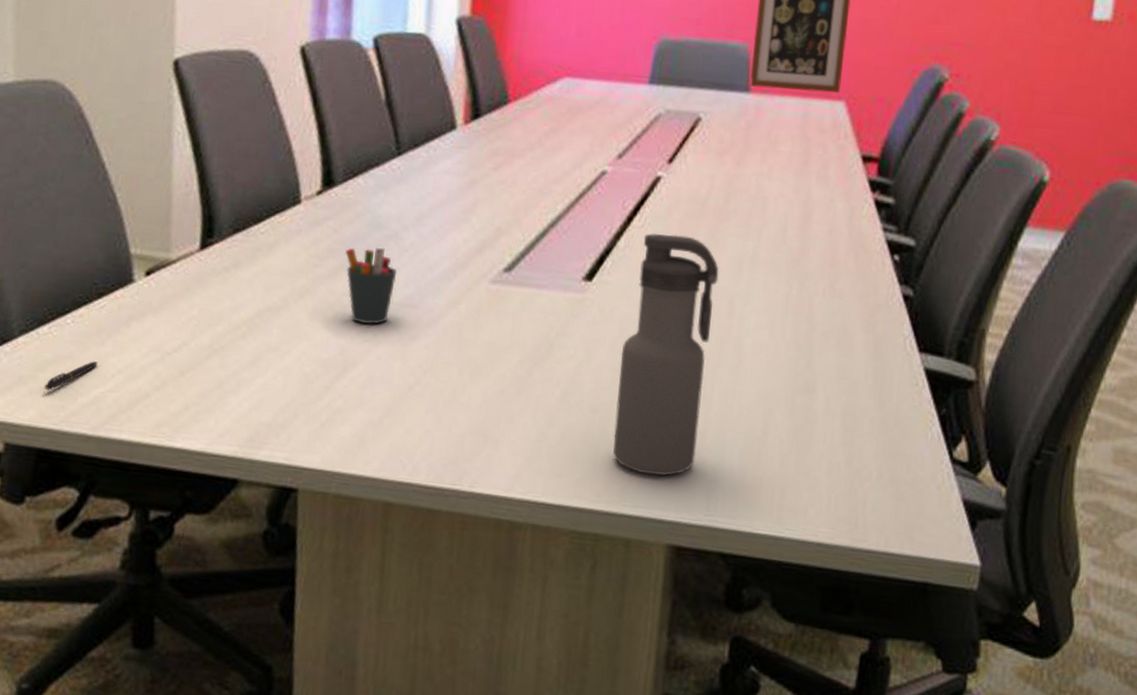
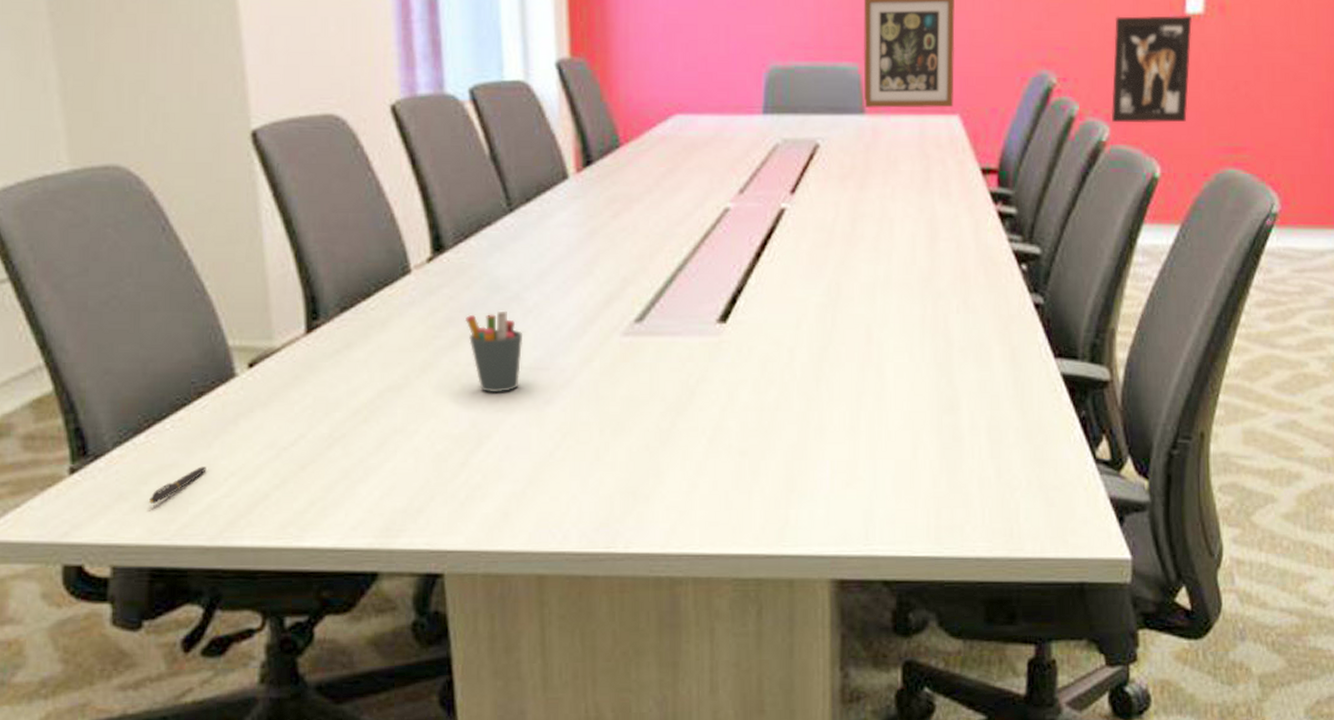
water bottle: present [613,233,719,476] -> none [764,266,853,512]
wall art: none [1002,16,1098,128] -> present [1111,15,1192,123]

